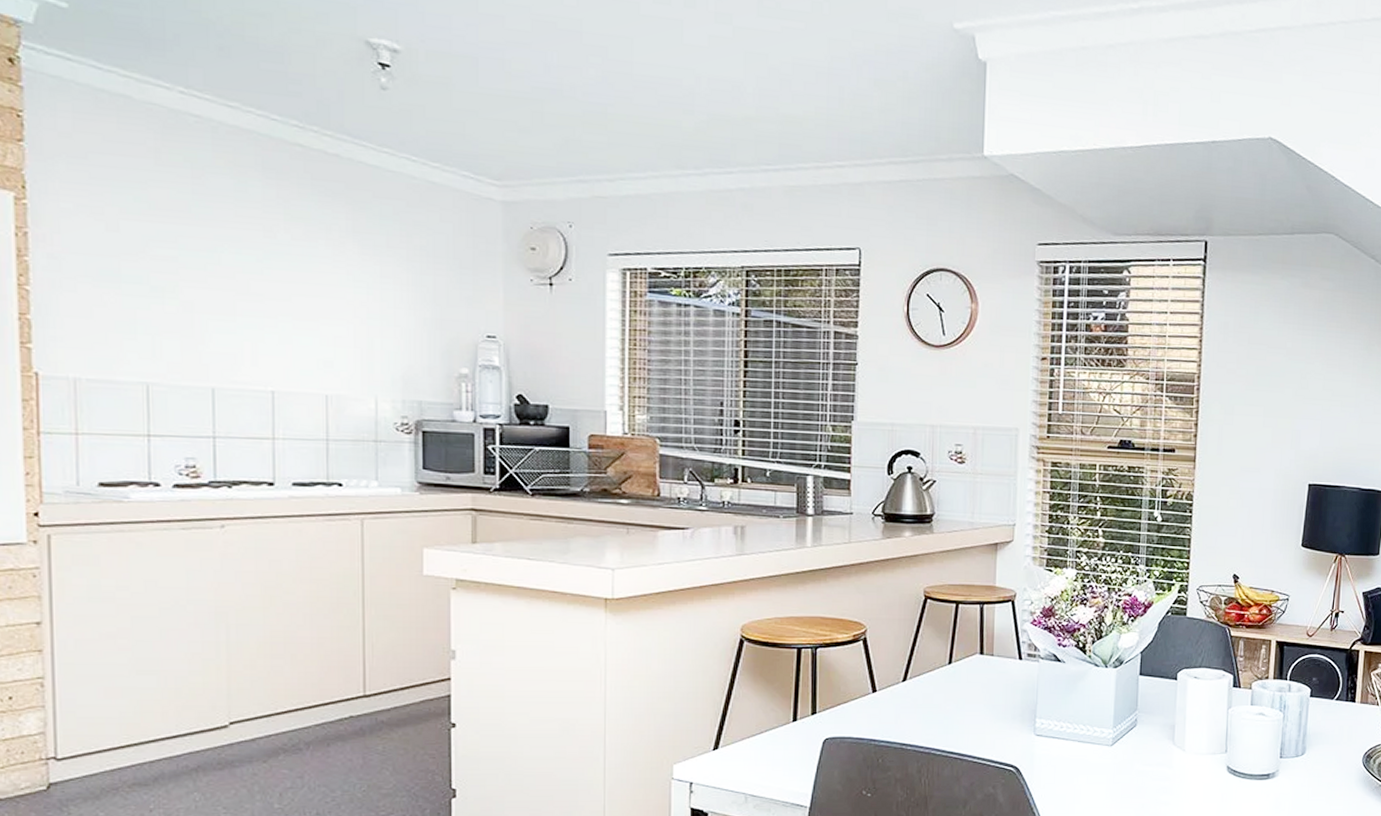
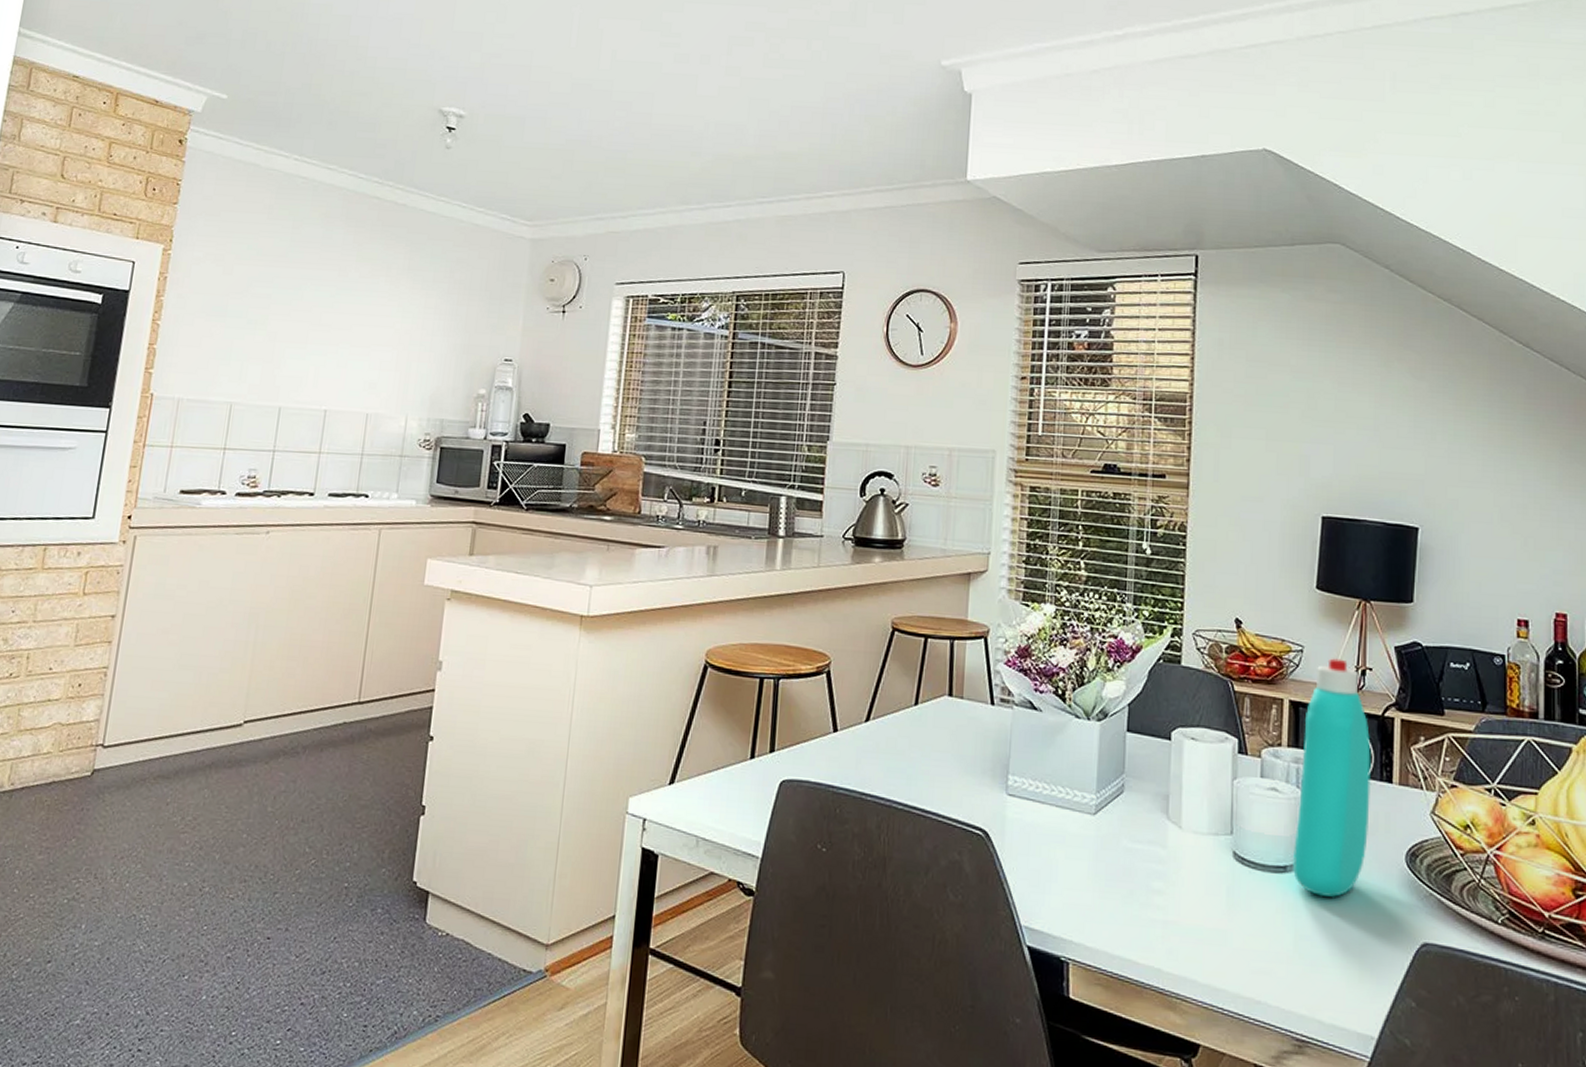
bottle: none [1274,604,1340,795] -> present [1293,658,1371,898]

